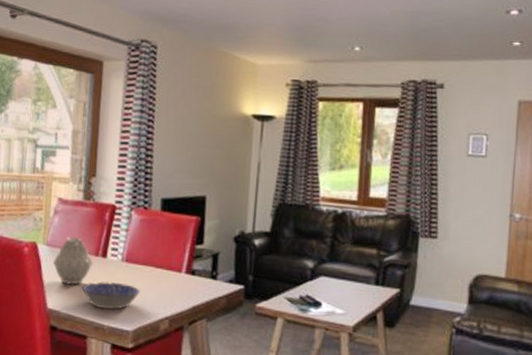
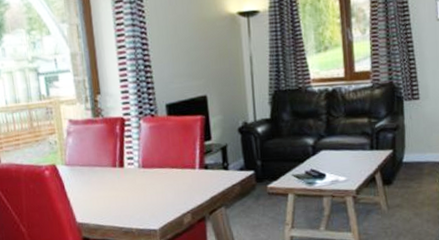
vase: present [53,237,93,285] -> none [75,154,113,198]
bowl: present [81,281,140,309] -> none [105,187,160,214]

